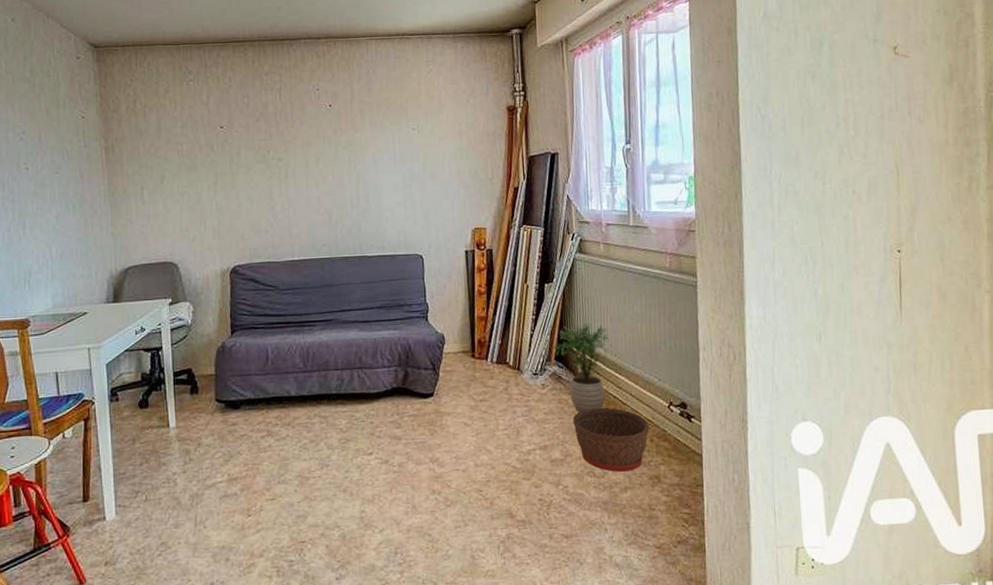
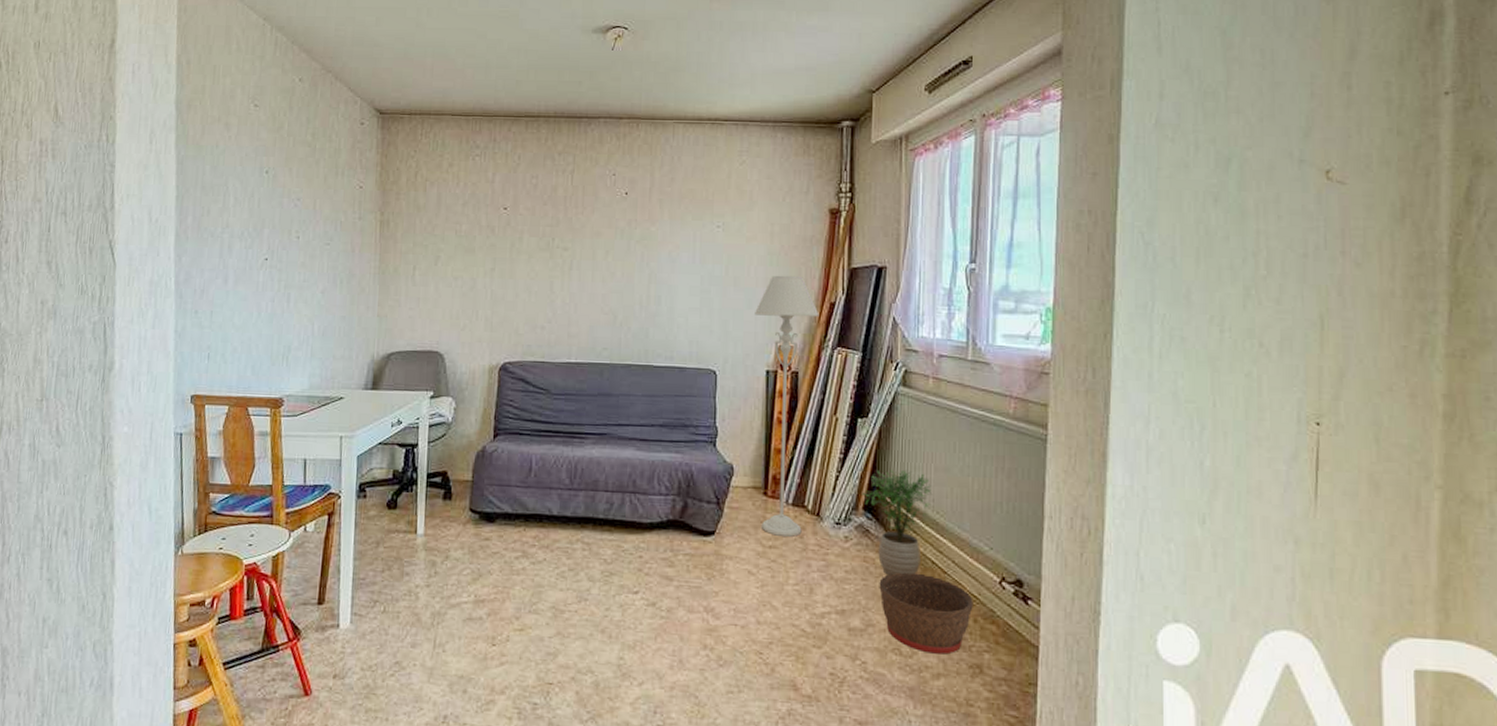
floor lamp: none [451,166,506,391] -> present [755,275,819,537]

